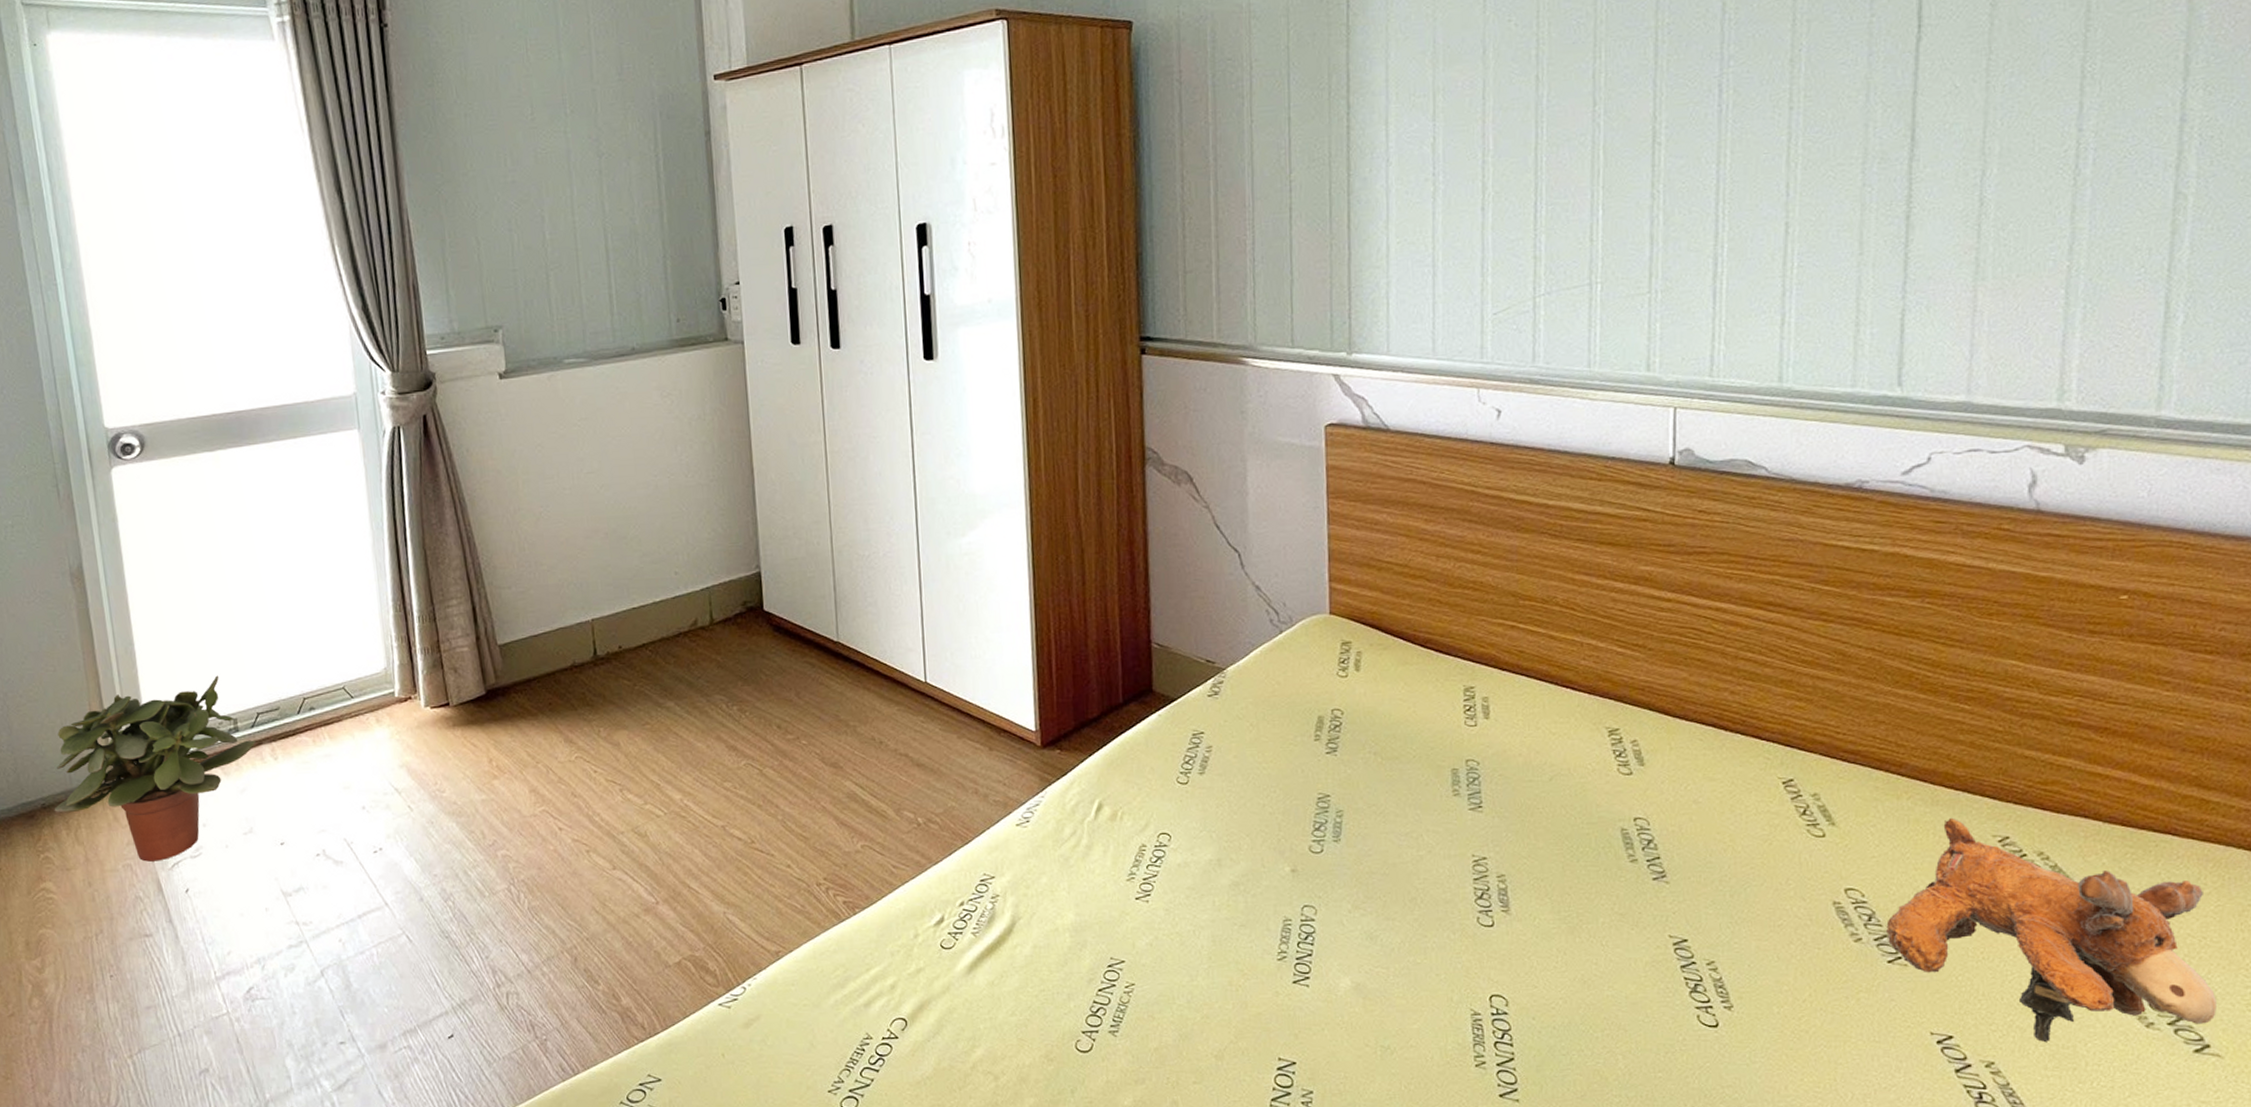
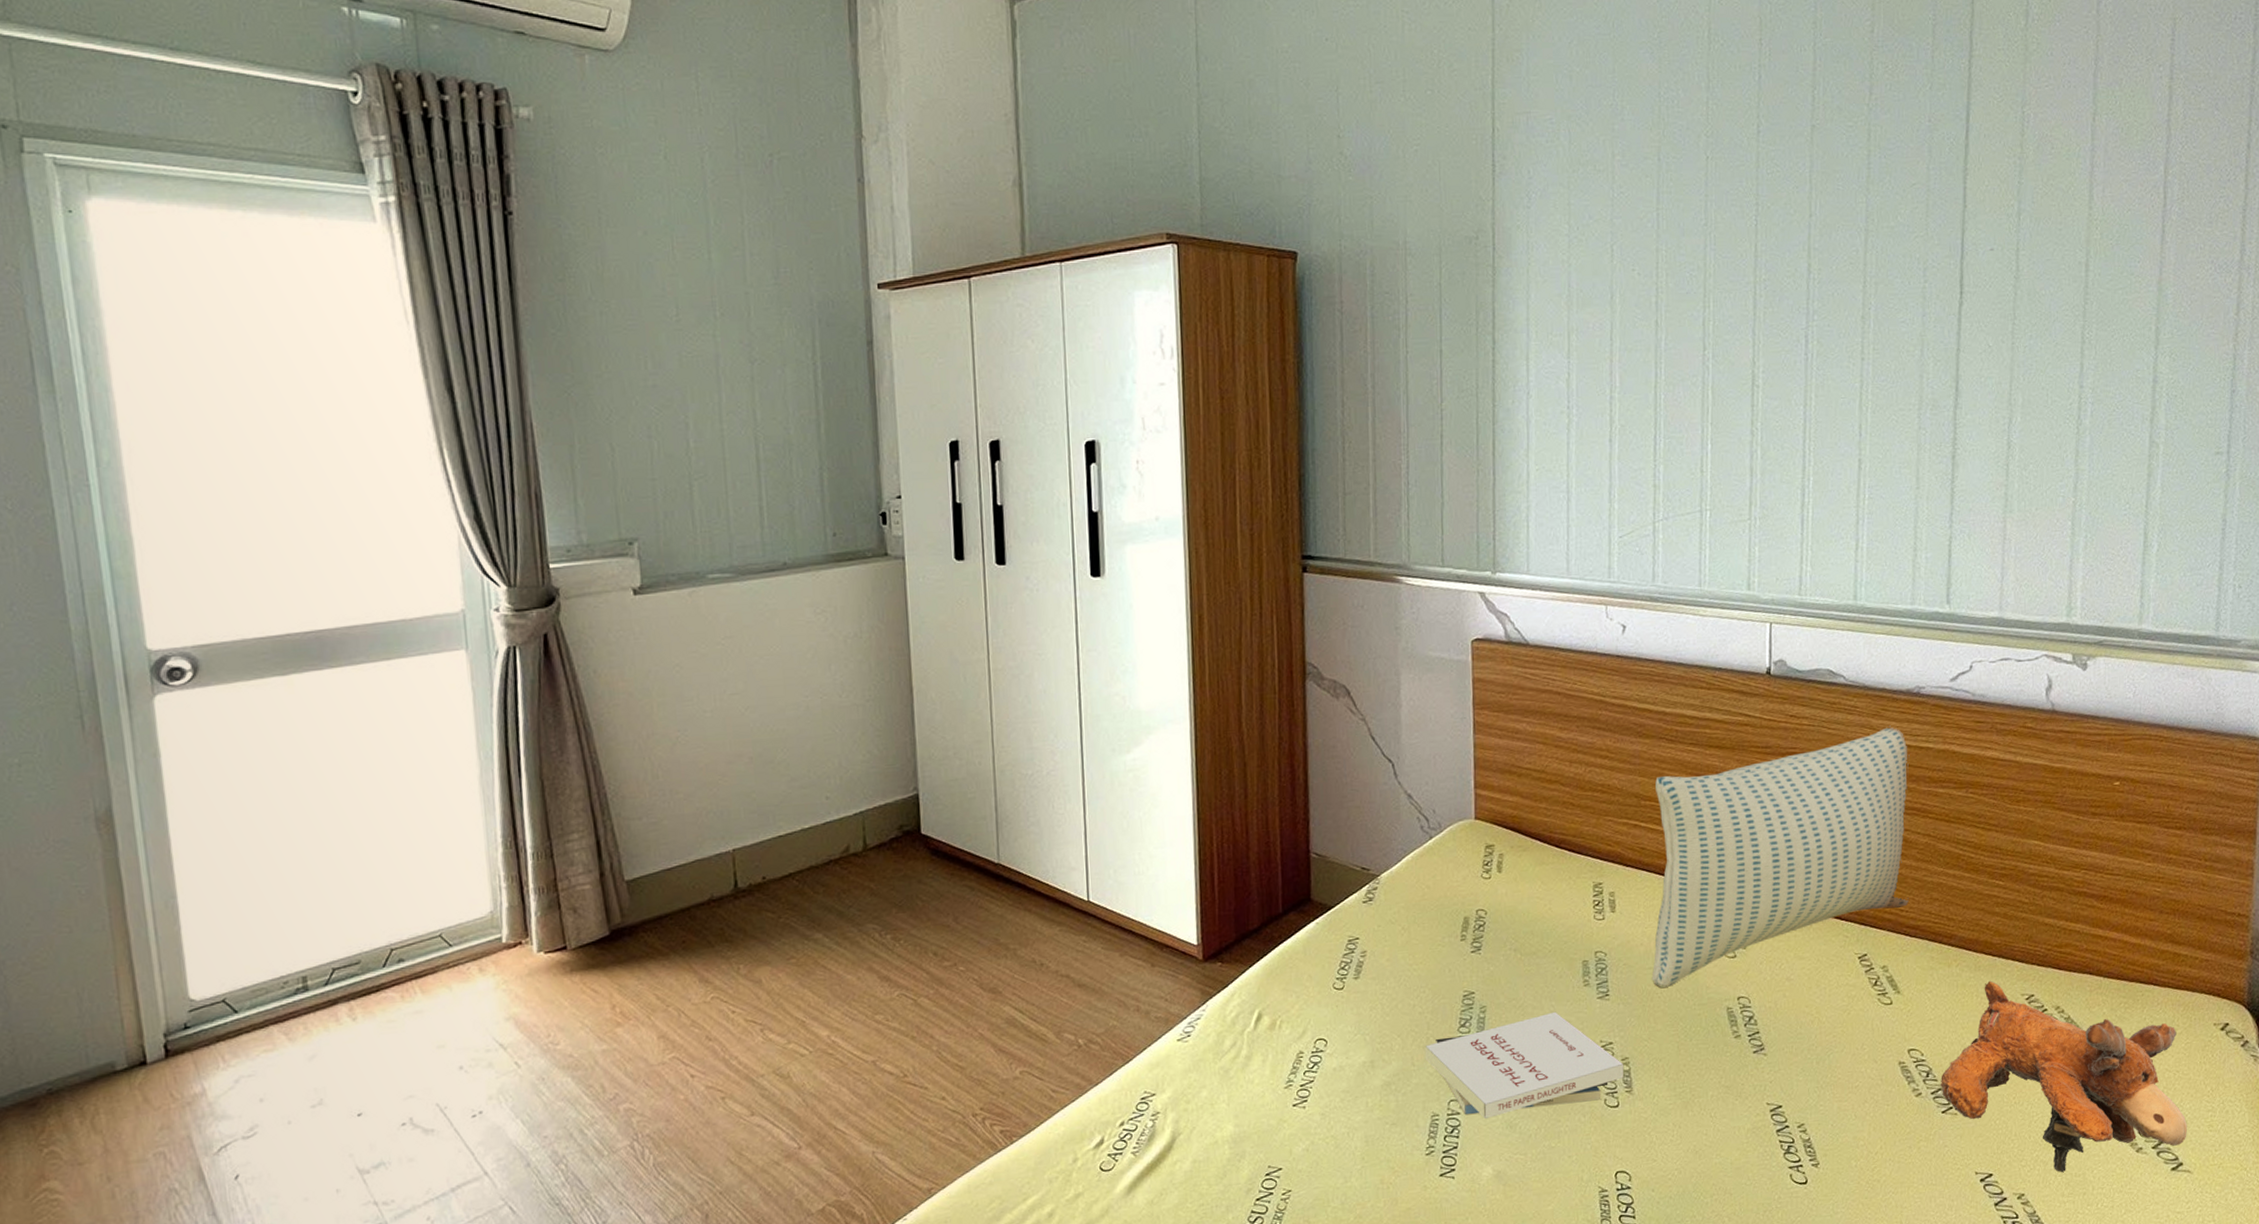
potted plant: present [54,675,256,862] -> none [63,928,330,1147]
books: none [1275,821,1500,927] -> present [1424,1011,1624,1119]
pillow: none [1532,524,1849,804] -> present [1652,725,1910,989]

